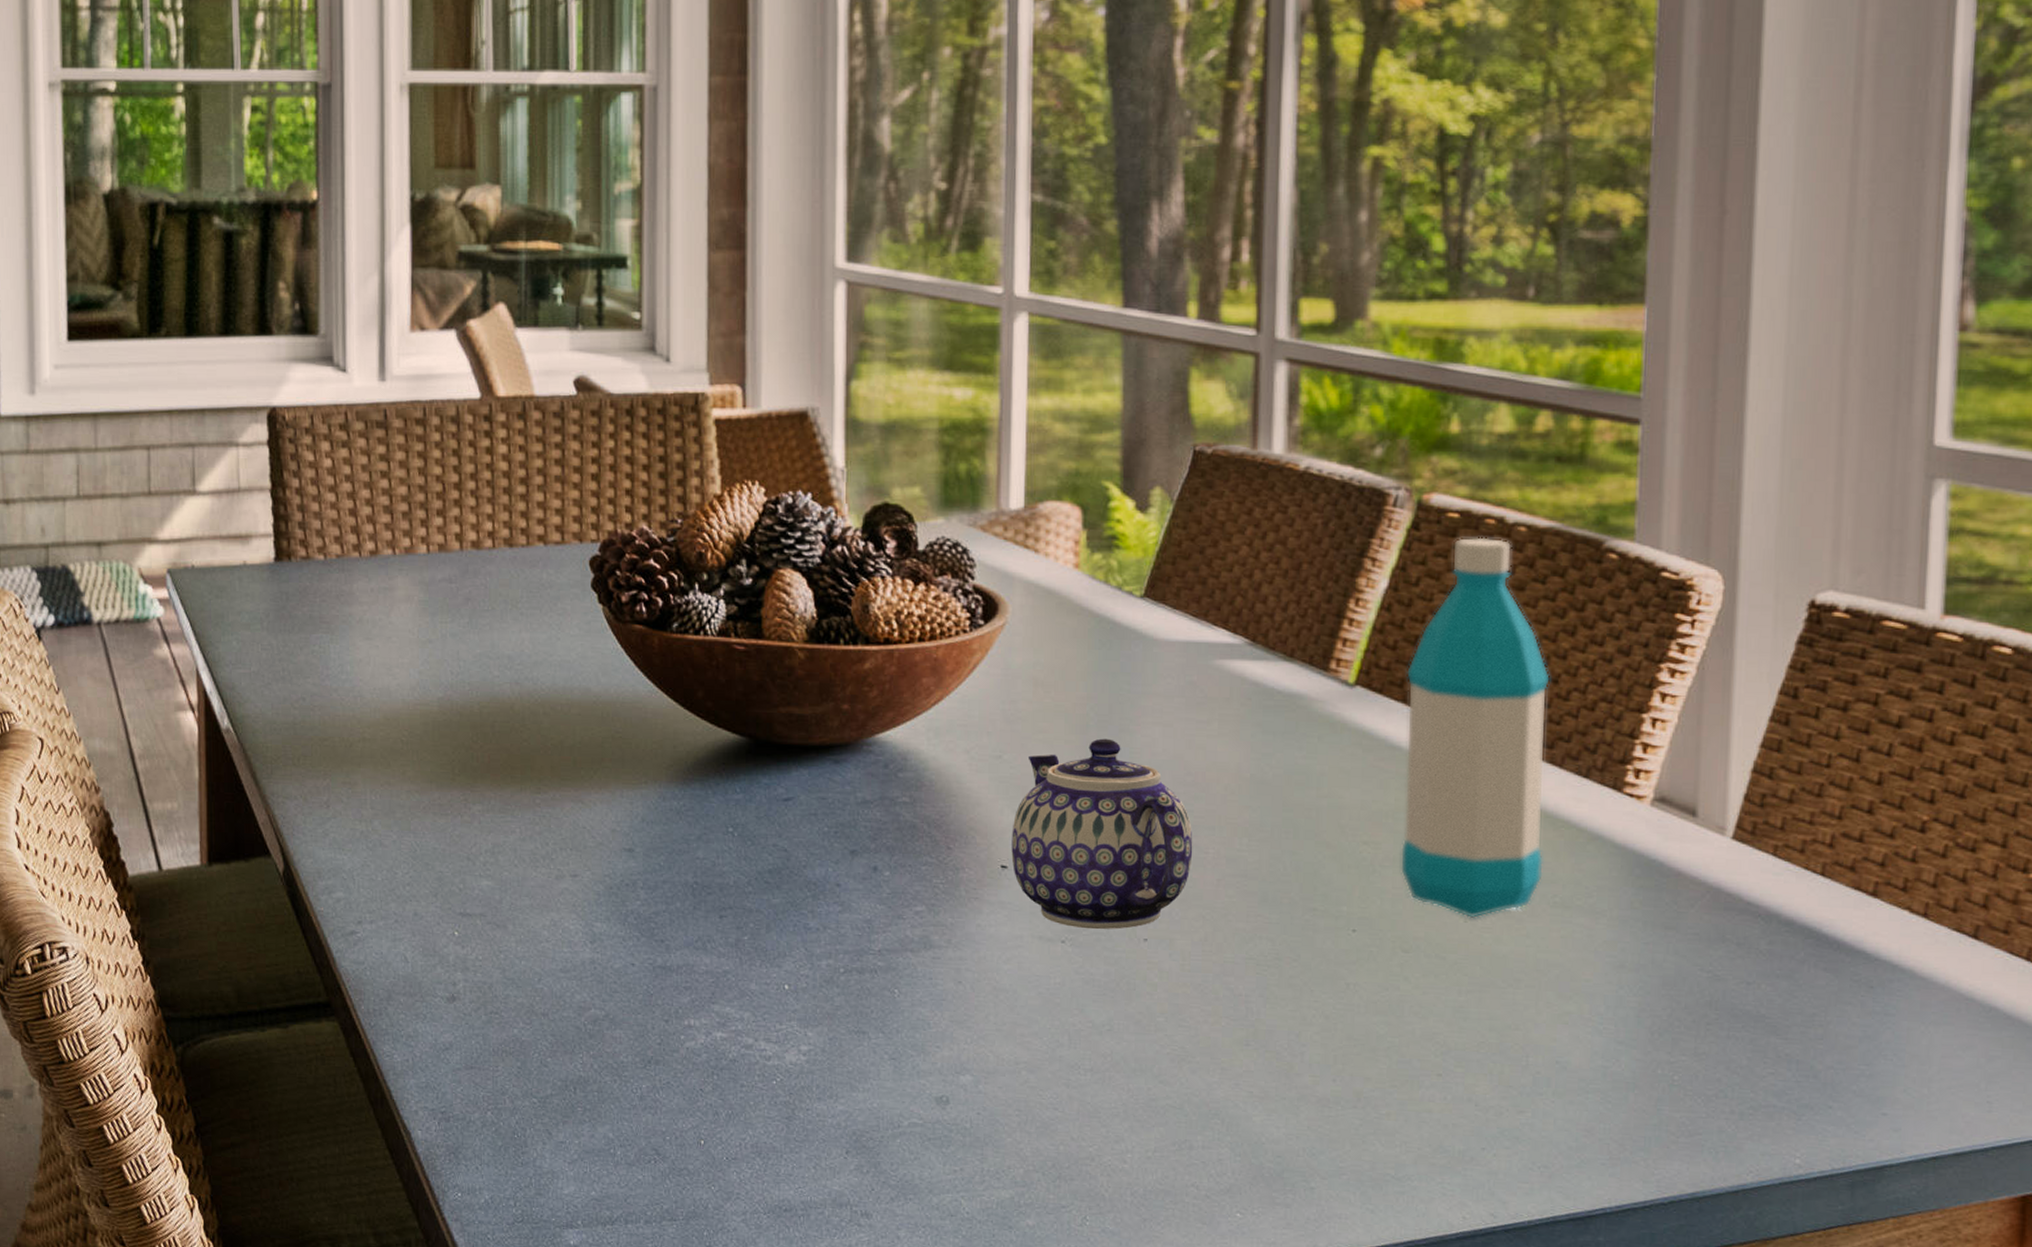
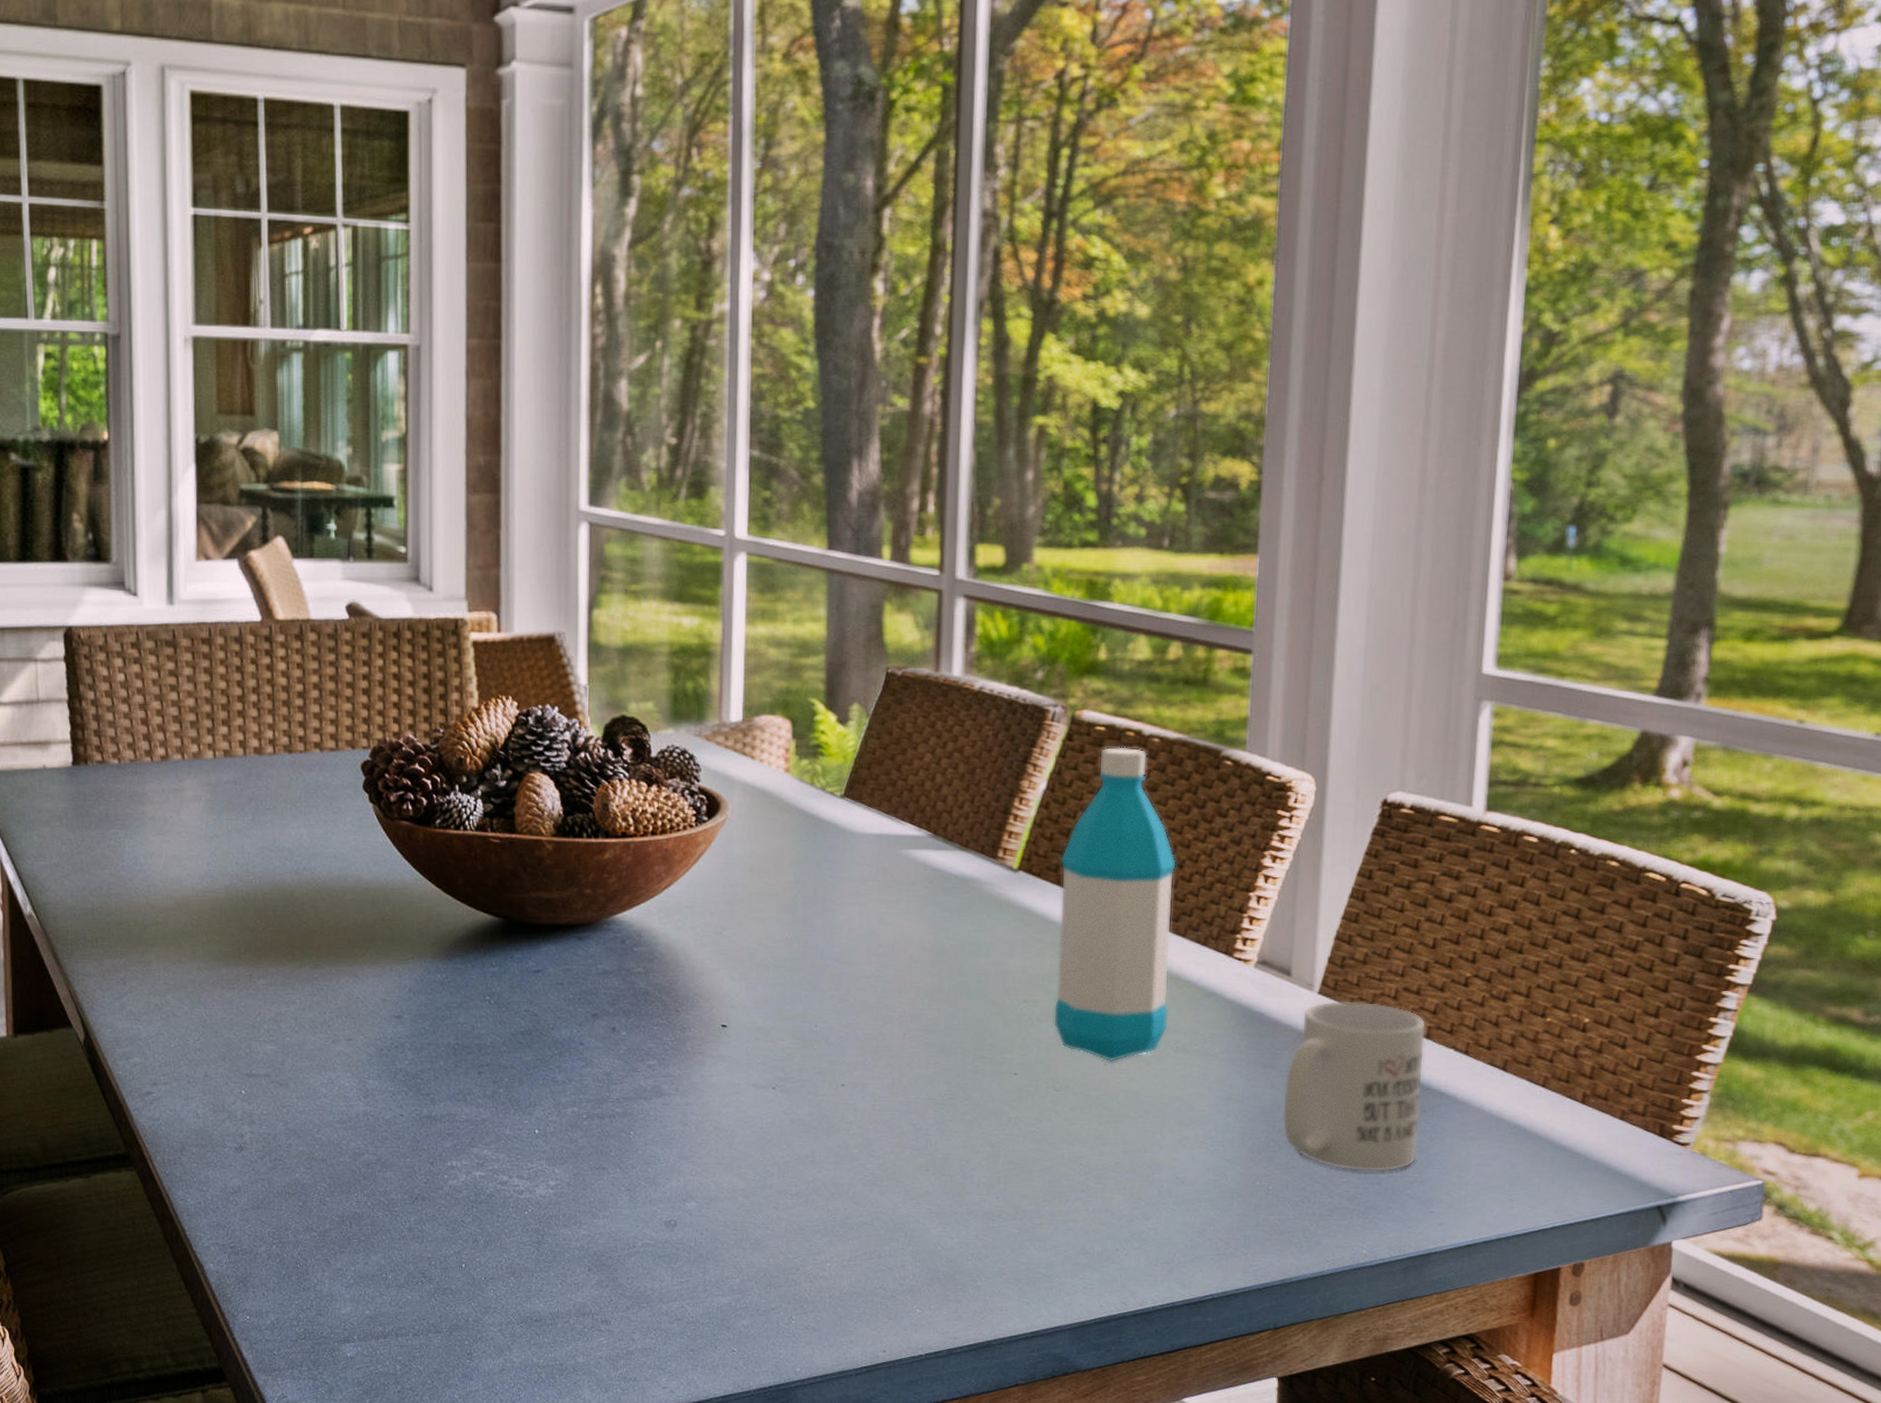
teapot: present [1011,738,1193,929] -> none [730,916,883,1077]
mug: none [1689,848,1873,1063] -> present [1282,1000,1427,1173]

